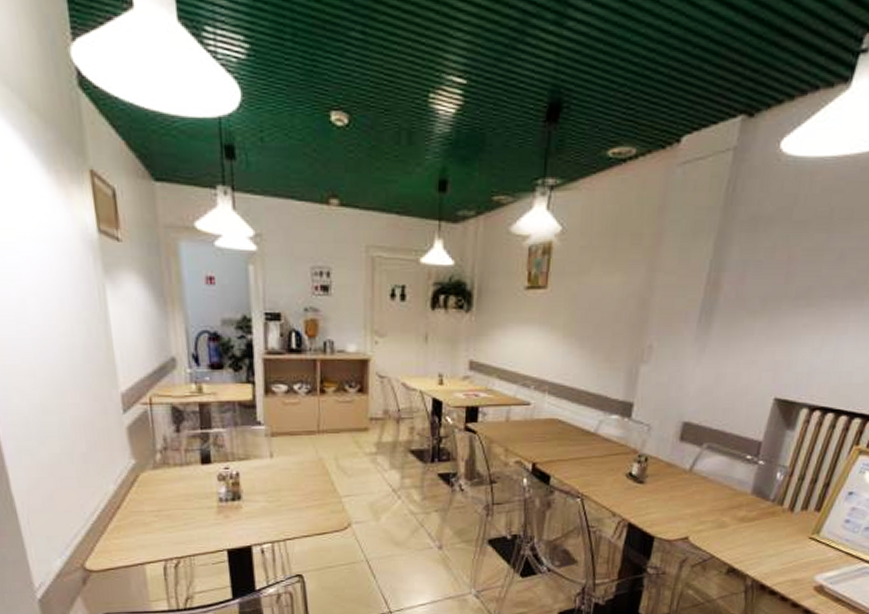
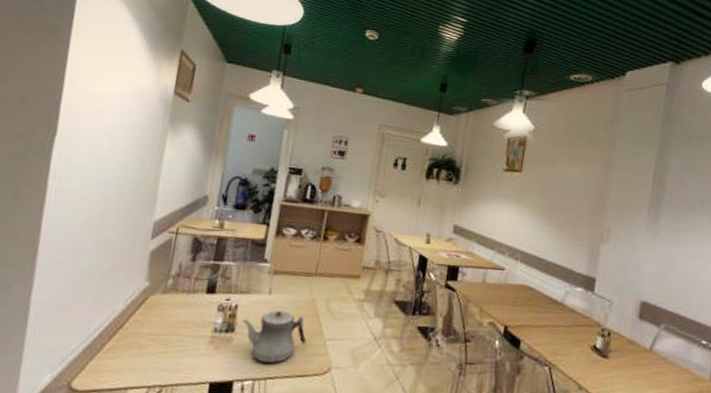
teapot: none [248,473,321,526] -> present [242,310,307,364]

